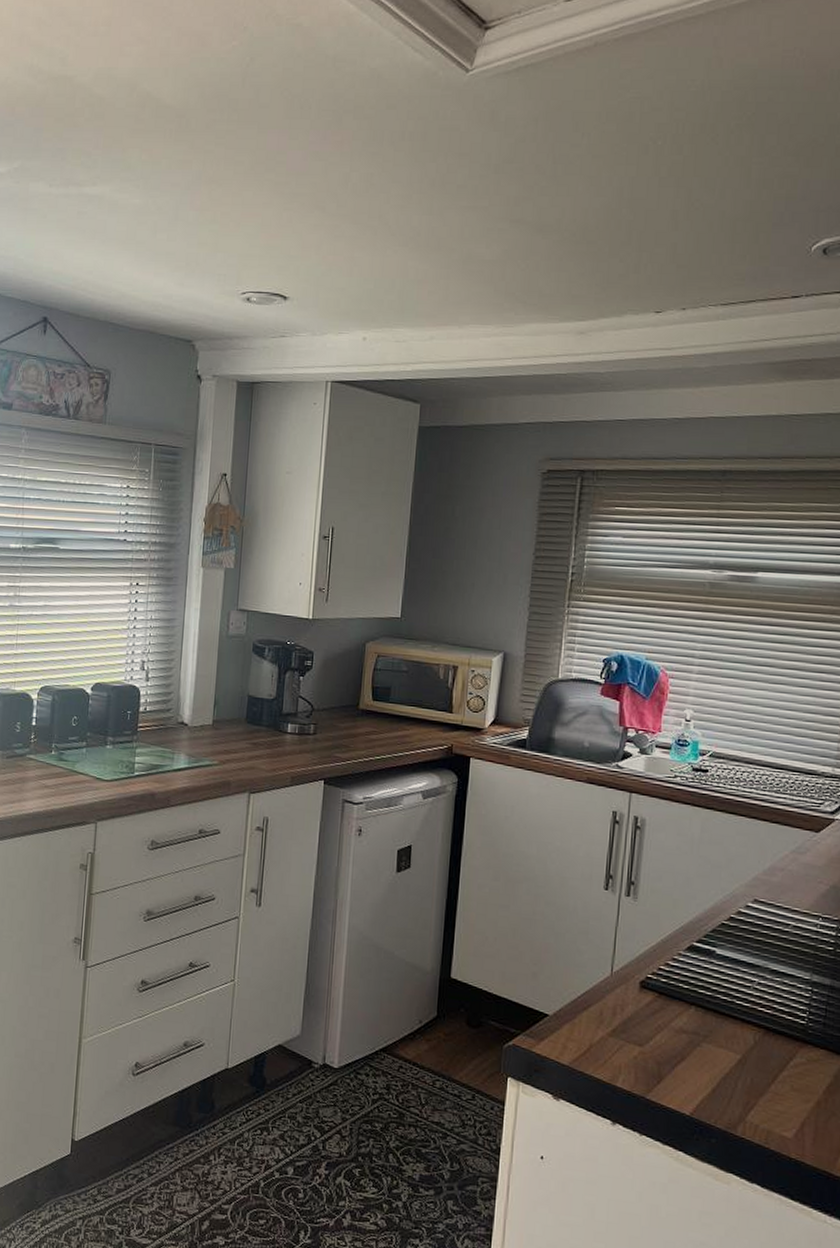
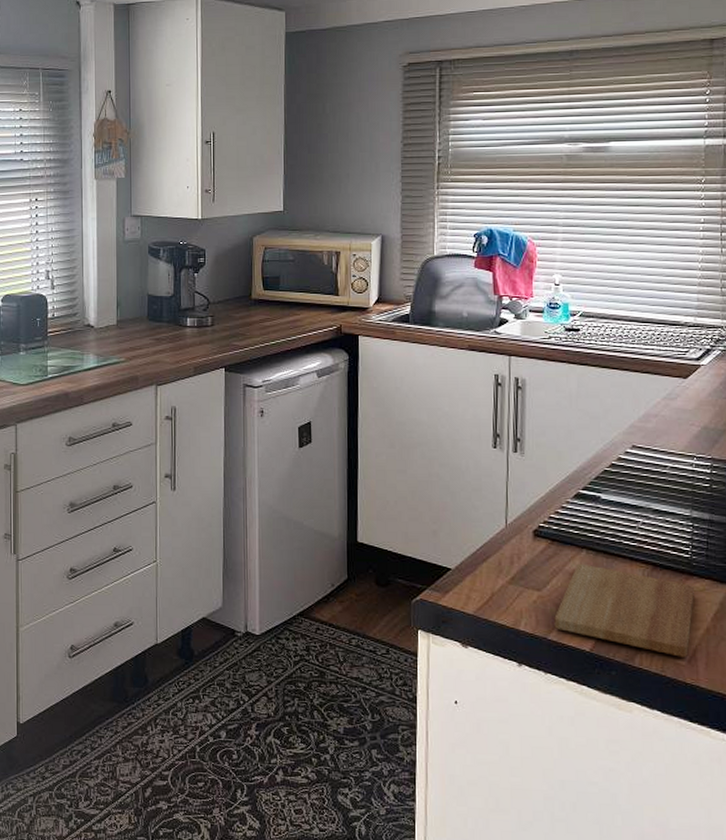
cutting board: none [654,1020,808,1130] -> present [554,563,694,657]

